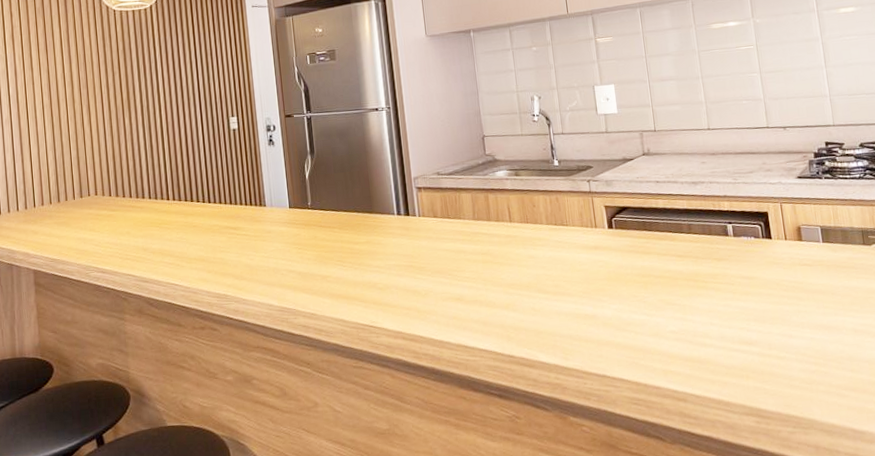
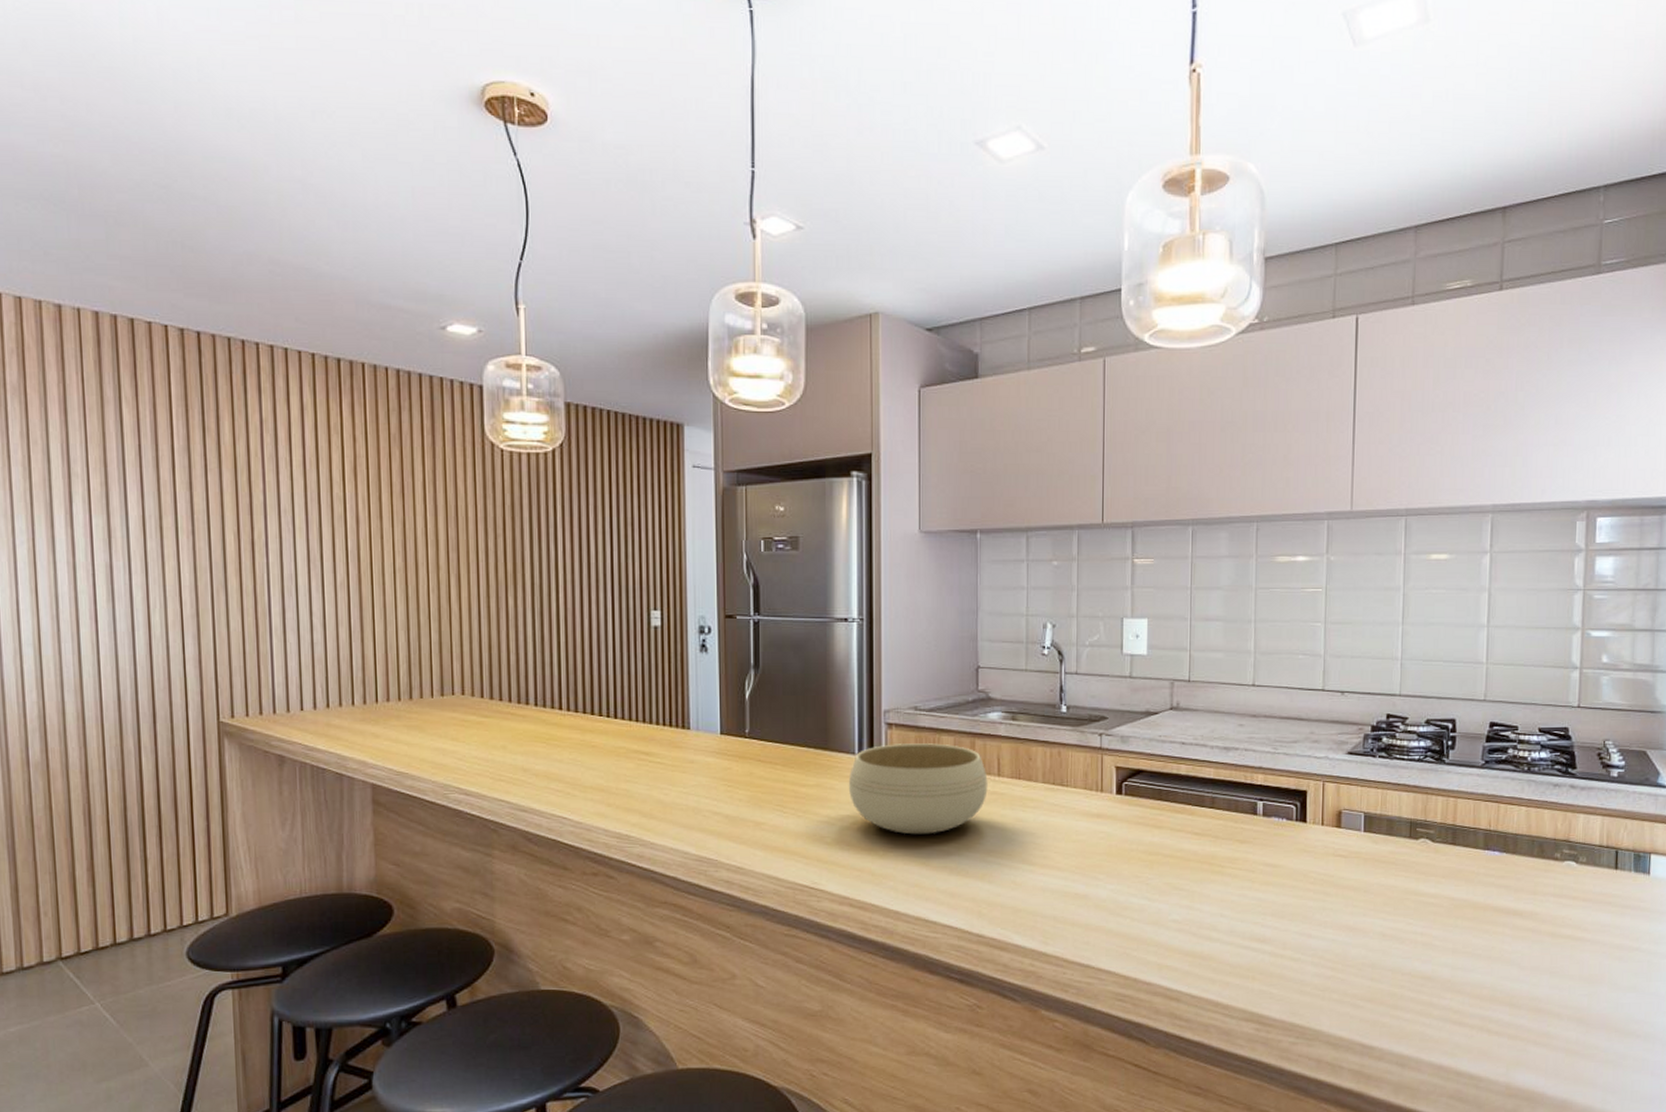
bowl: none [391,200,503,276] -> present [848,743,988,835]

